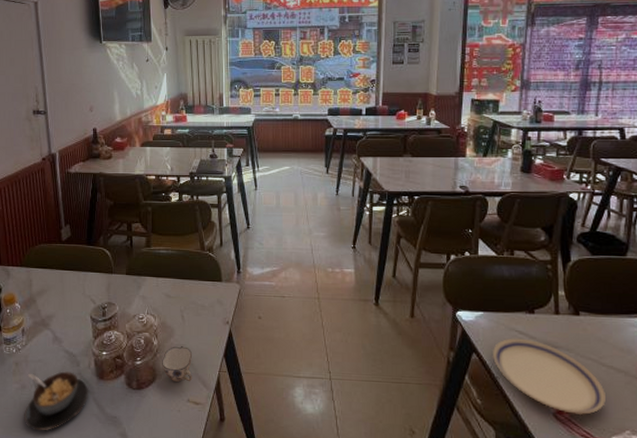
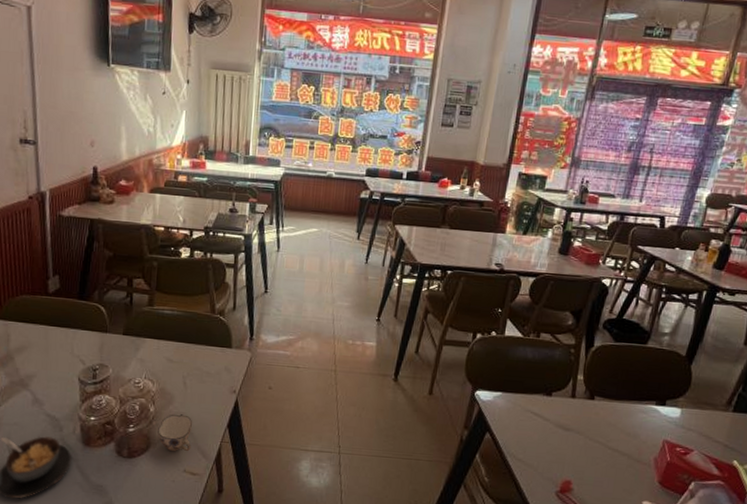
plate: present [492,338,606,416] -> none [504,419,607,495]

